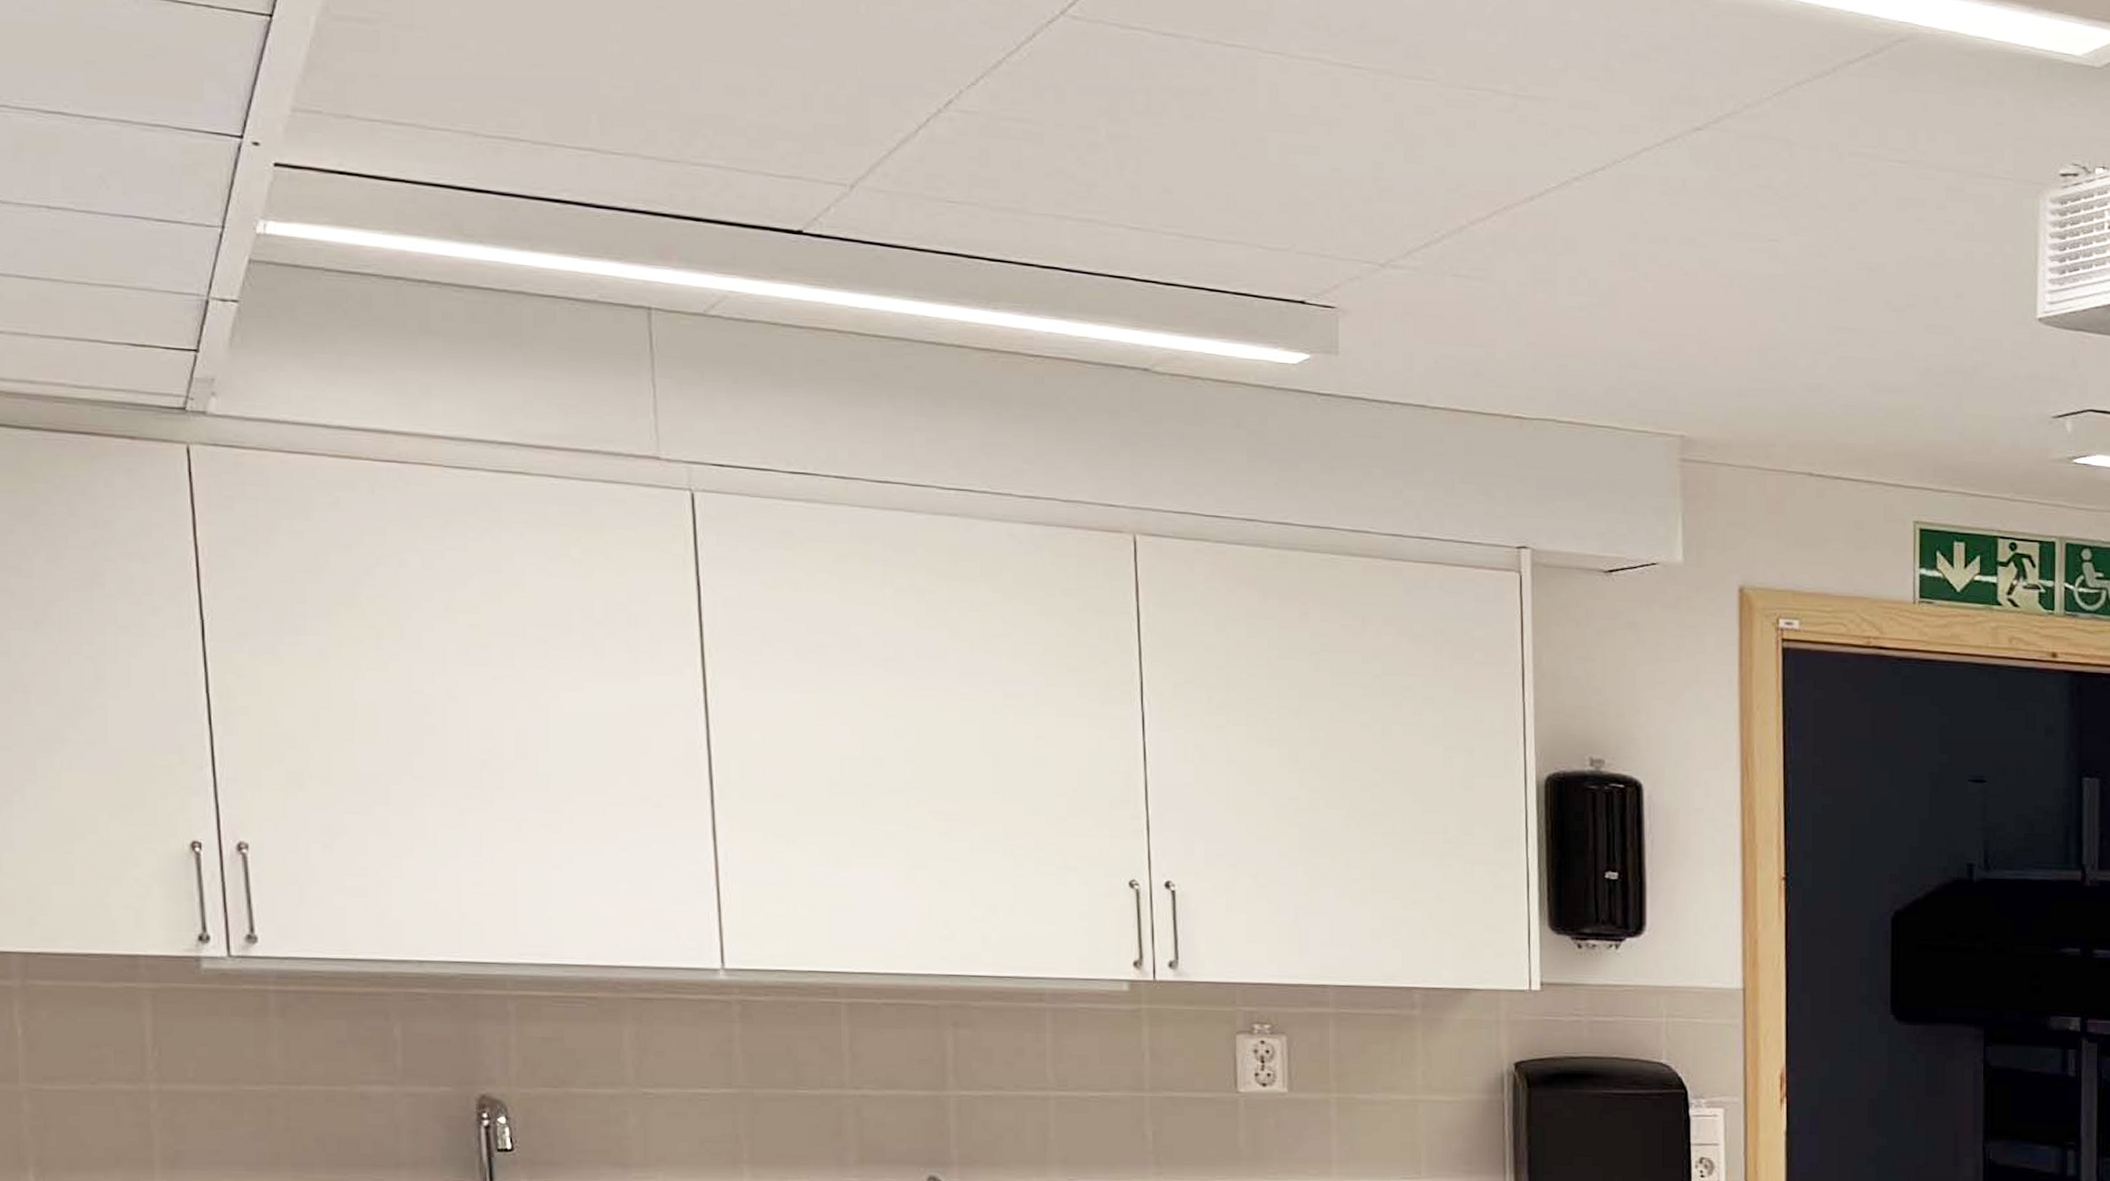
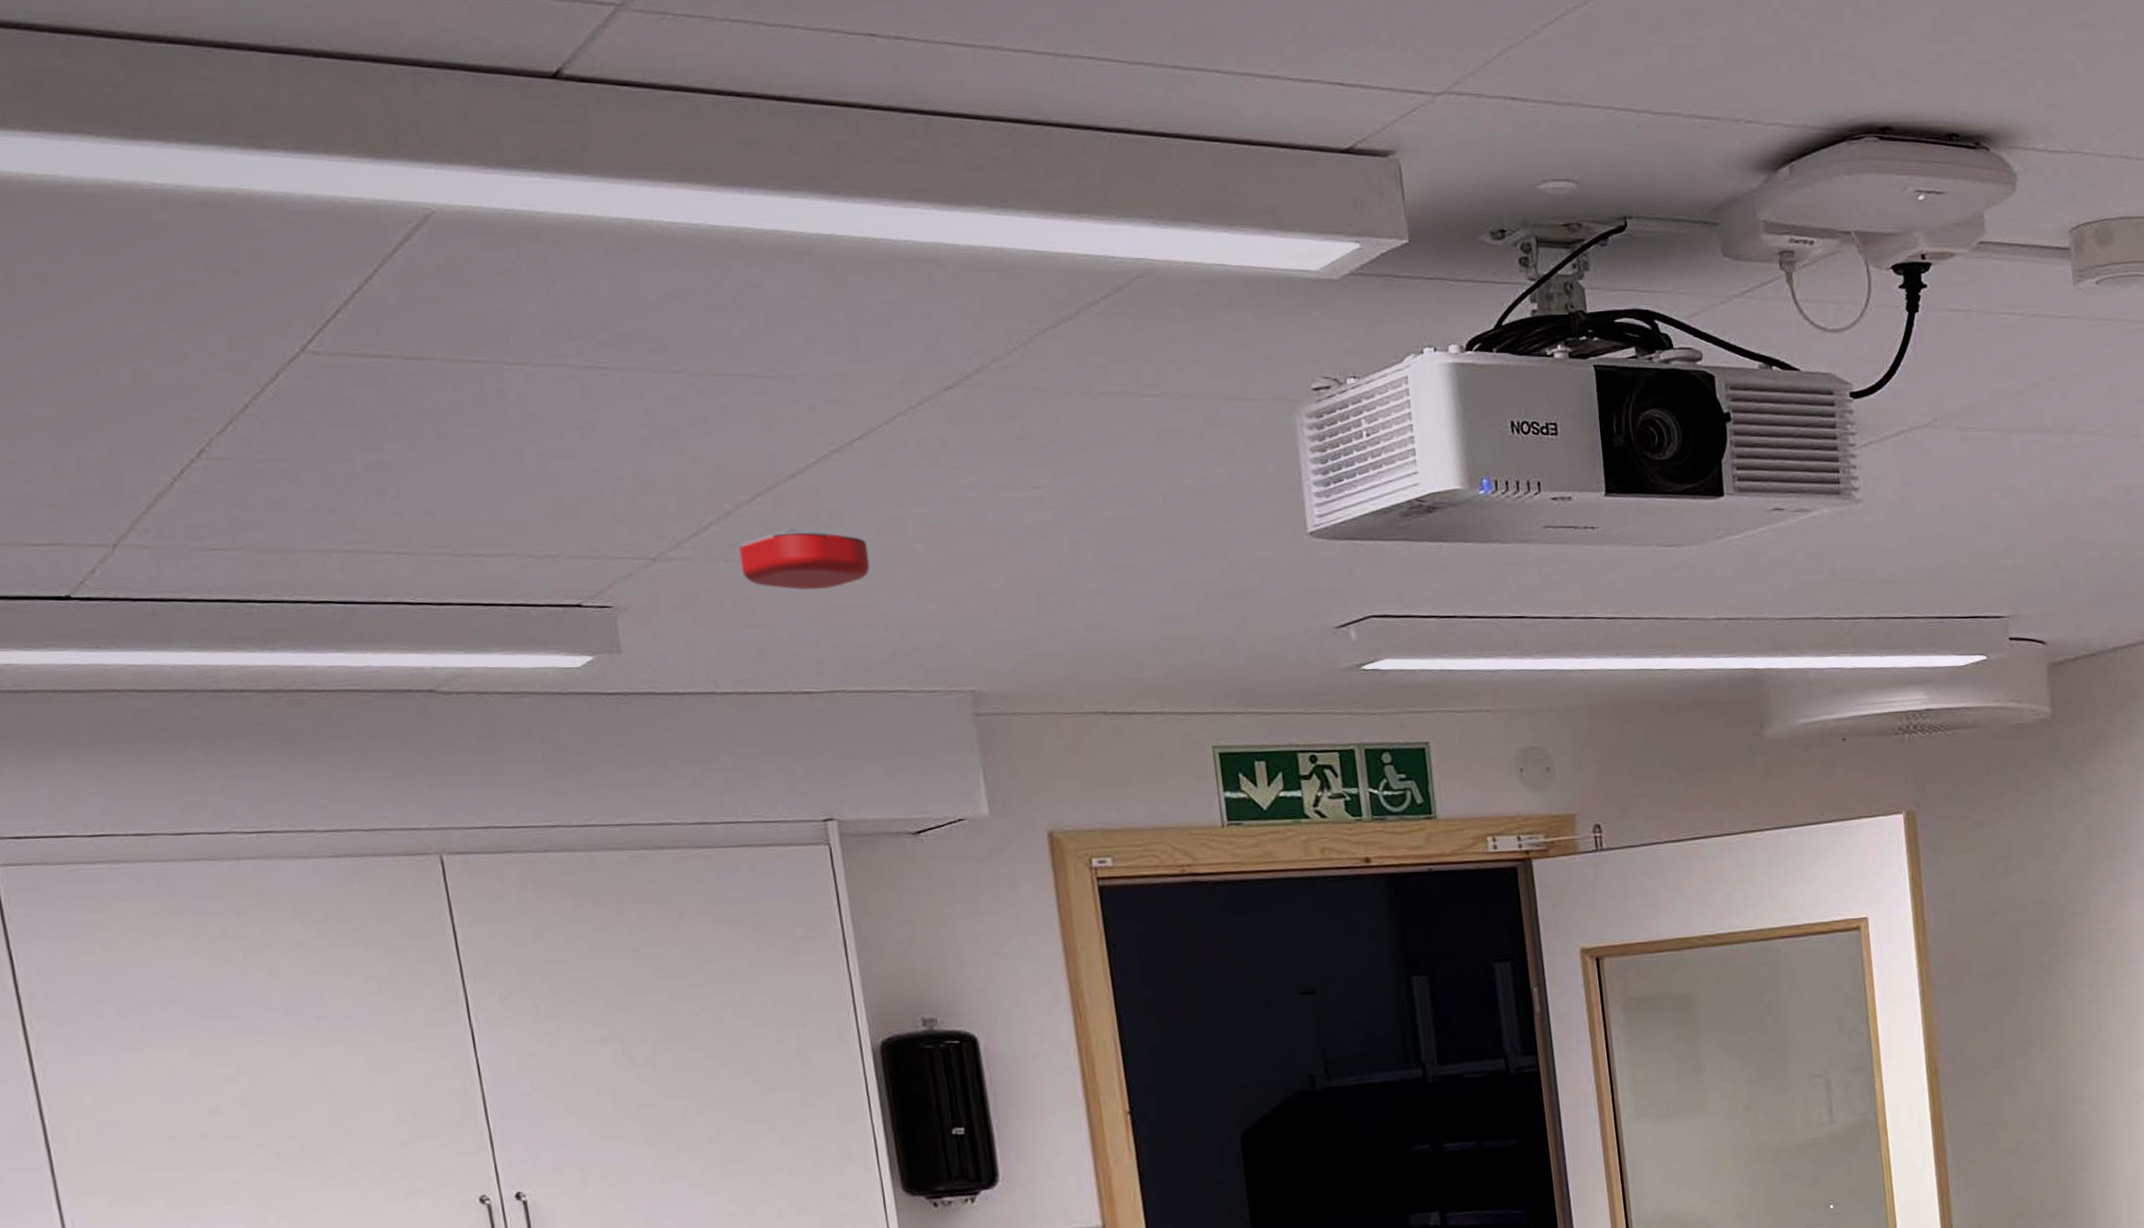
smoke detector: none [1468,250,1597,317] -> present [738,528,870,590]

